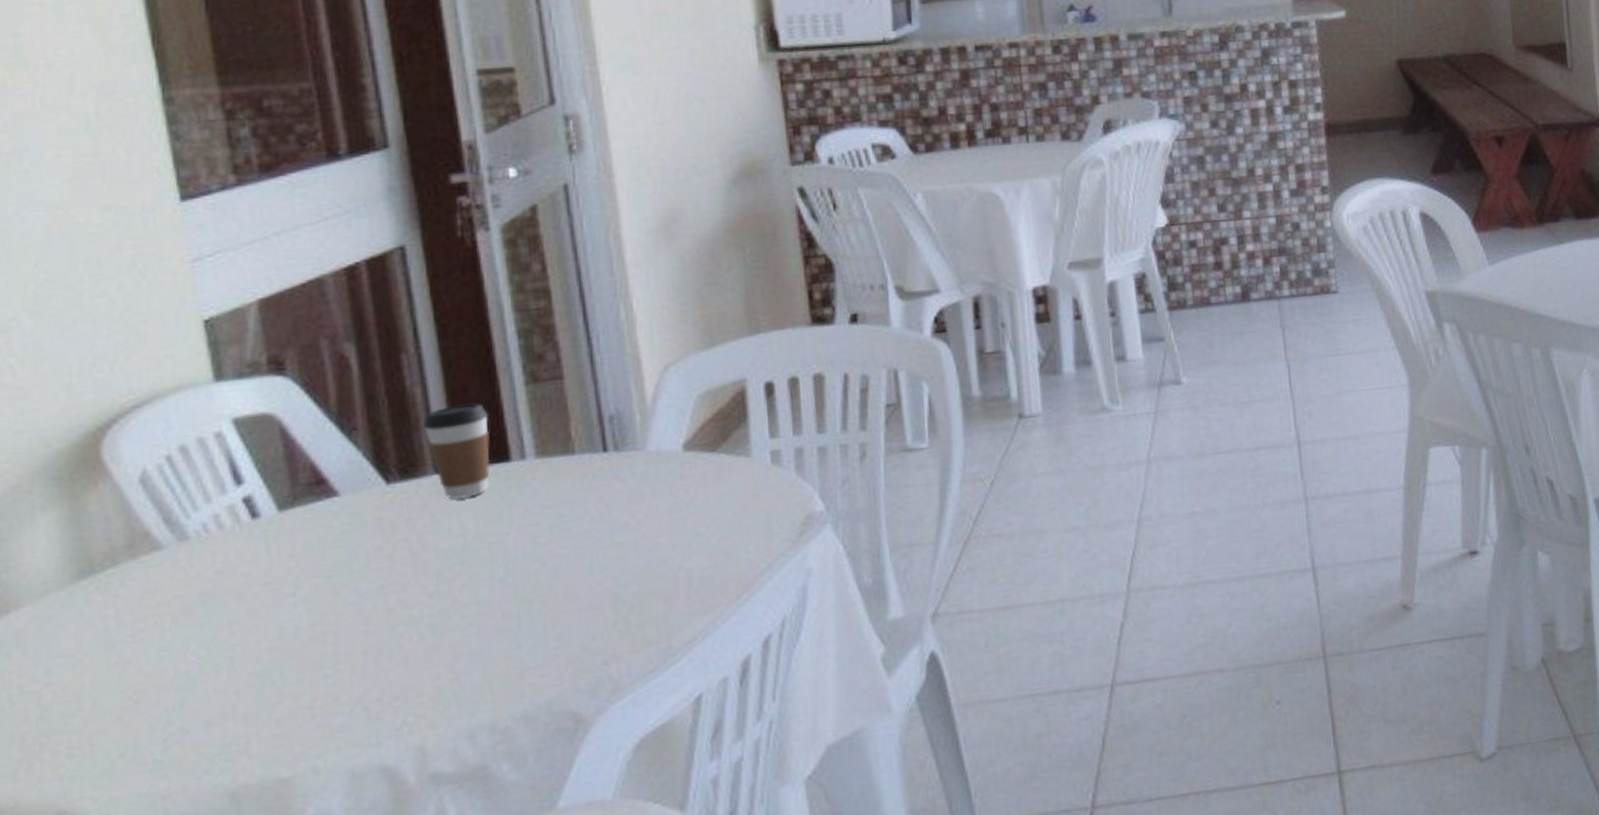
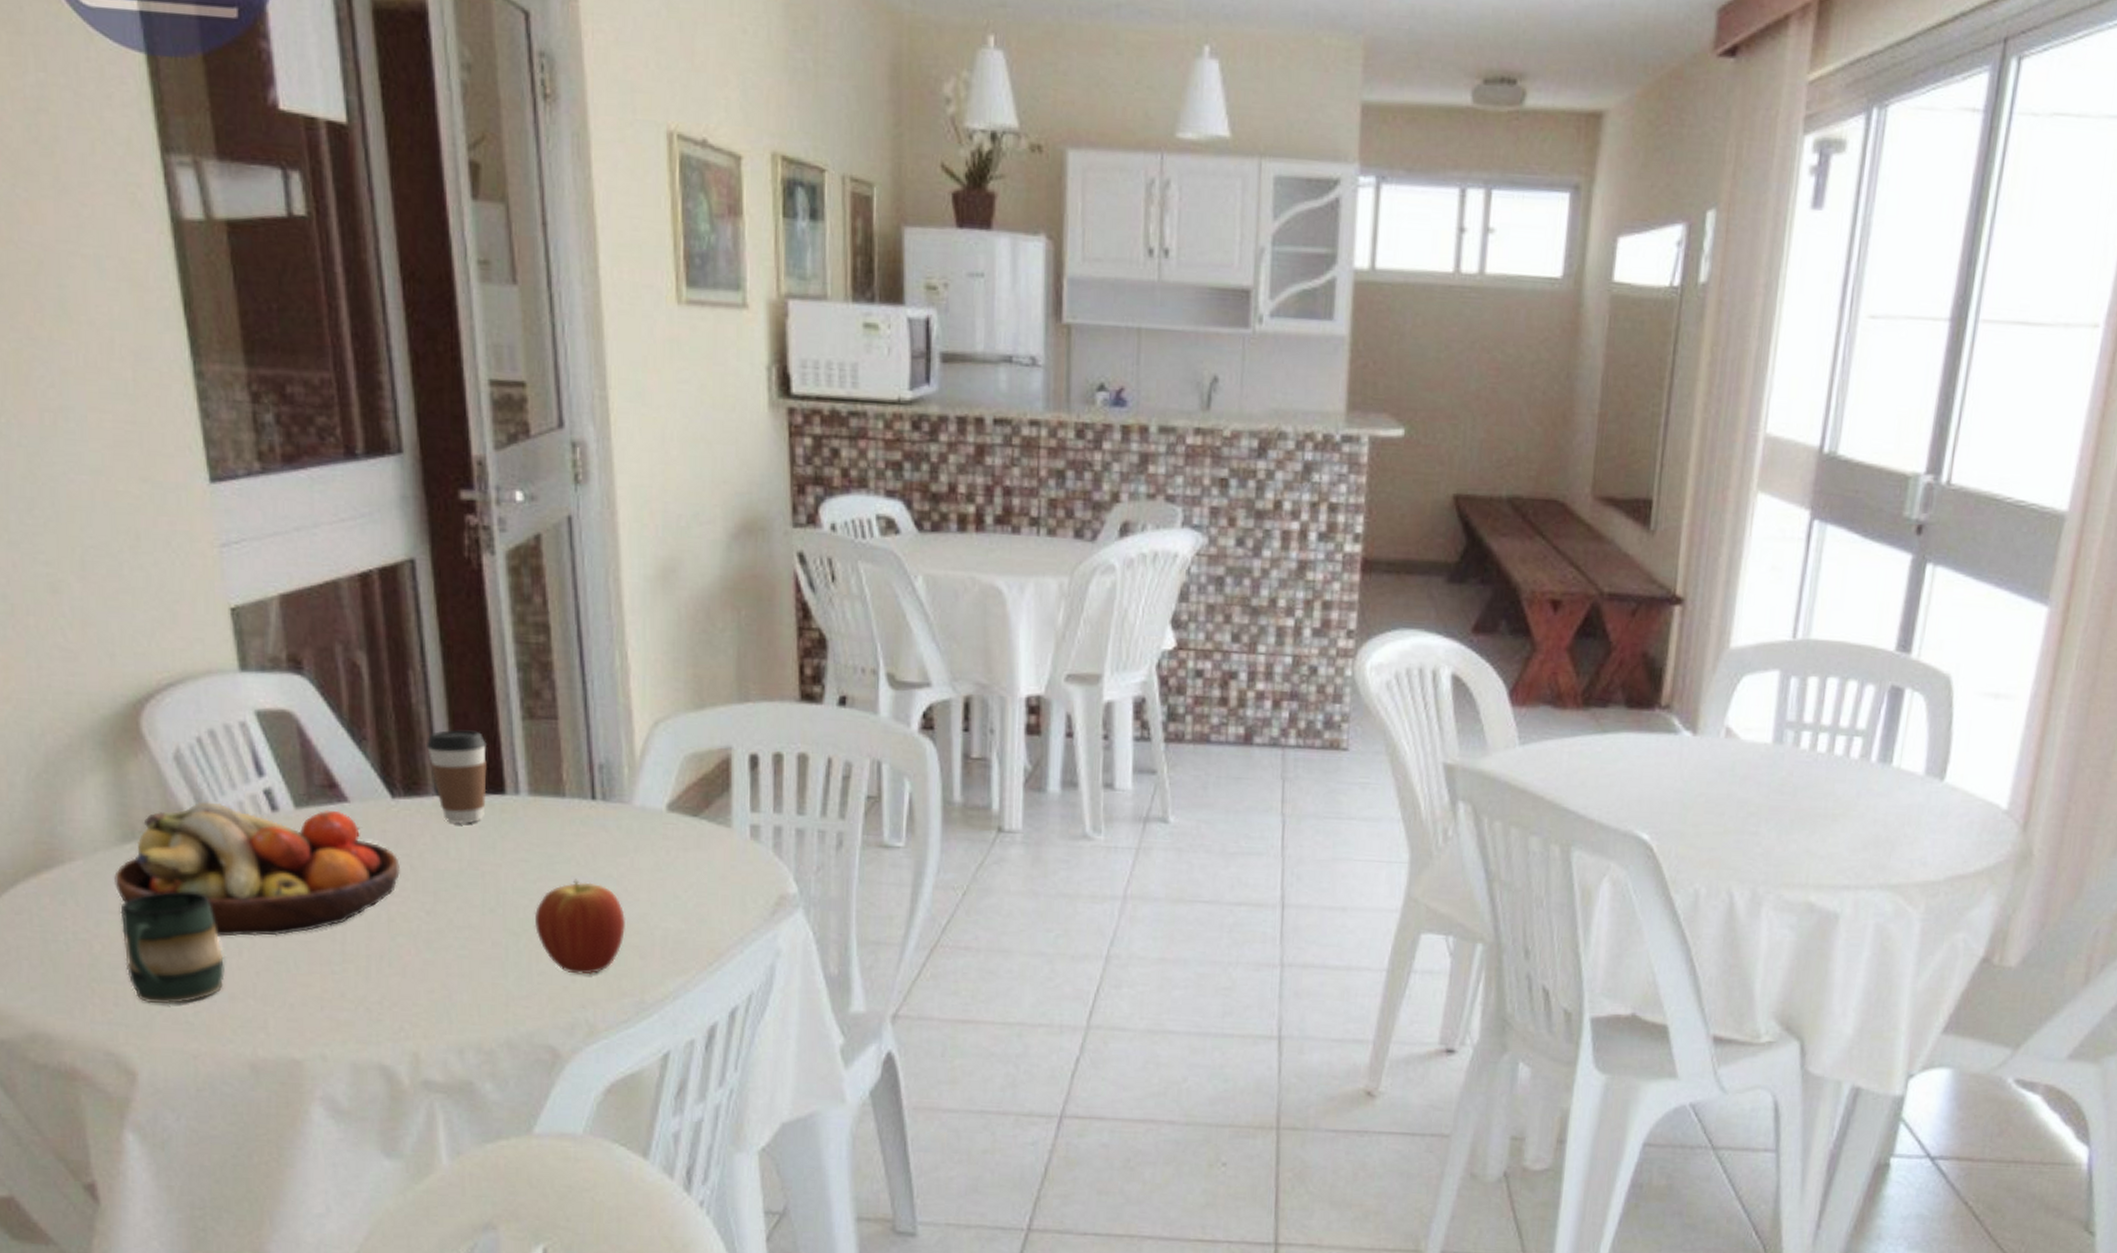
fruit bowl: none [69,506,398,661] -> present [114,802,400,937]
mug: none [76,617,199,749] -> present [120,890,225,1005]
fruit: none [548,534,646,632] -> present [535,879,625,975]

